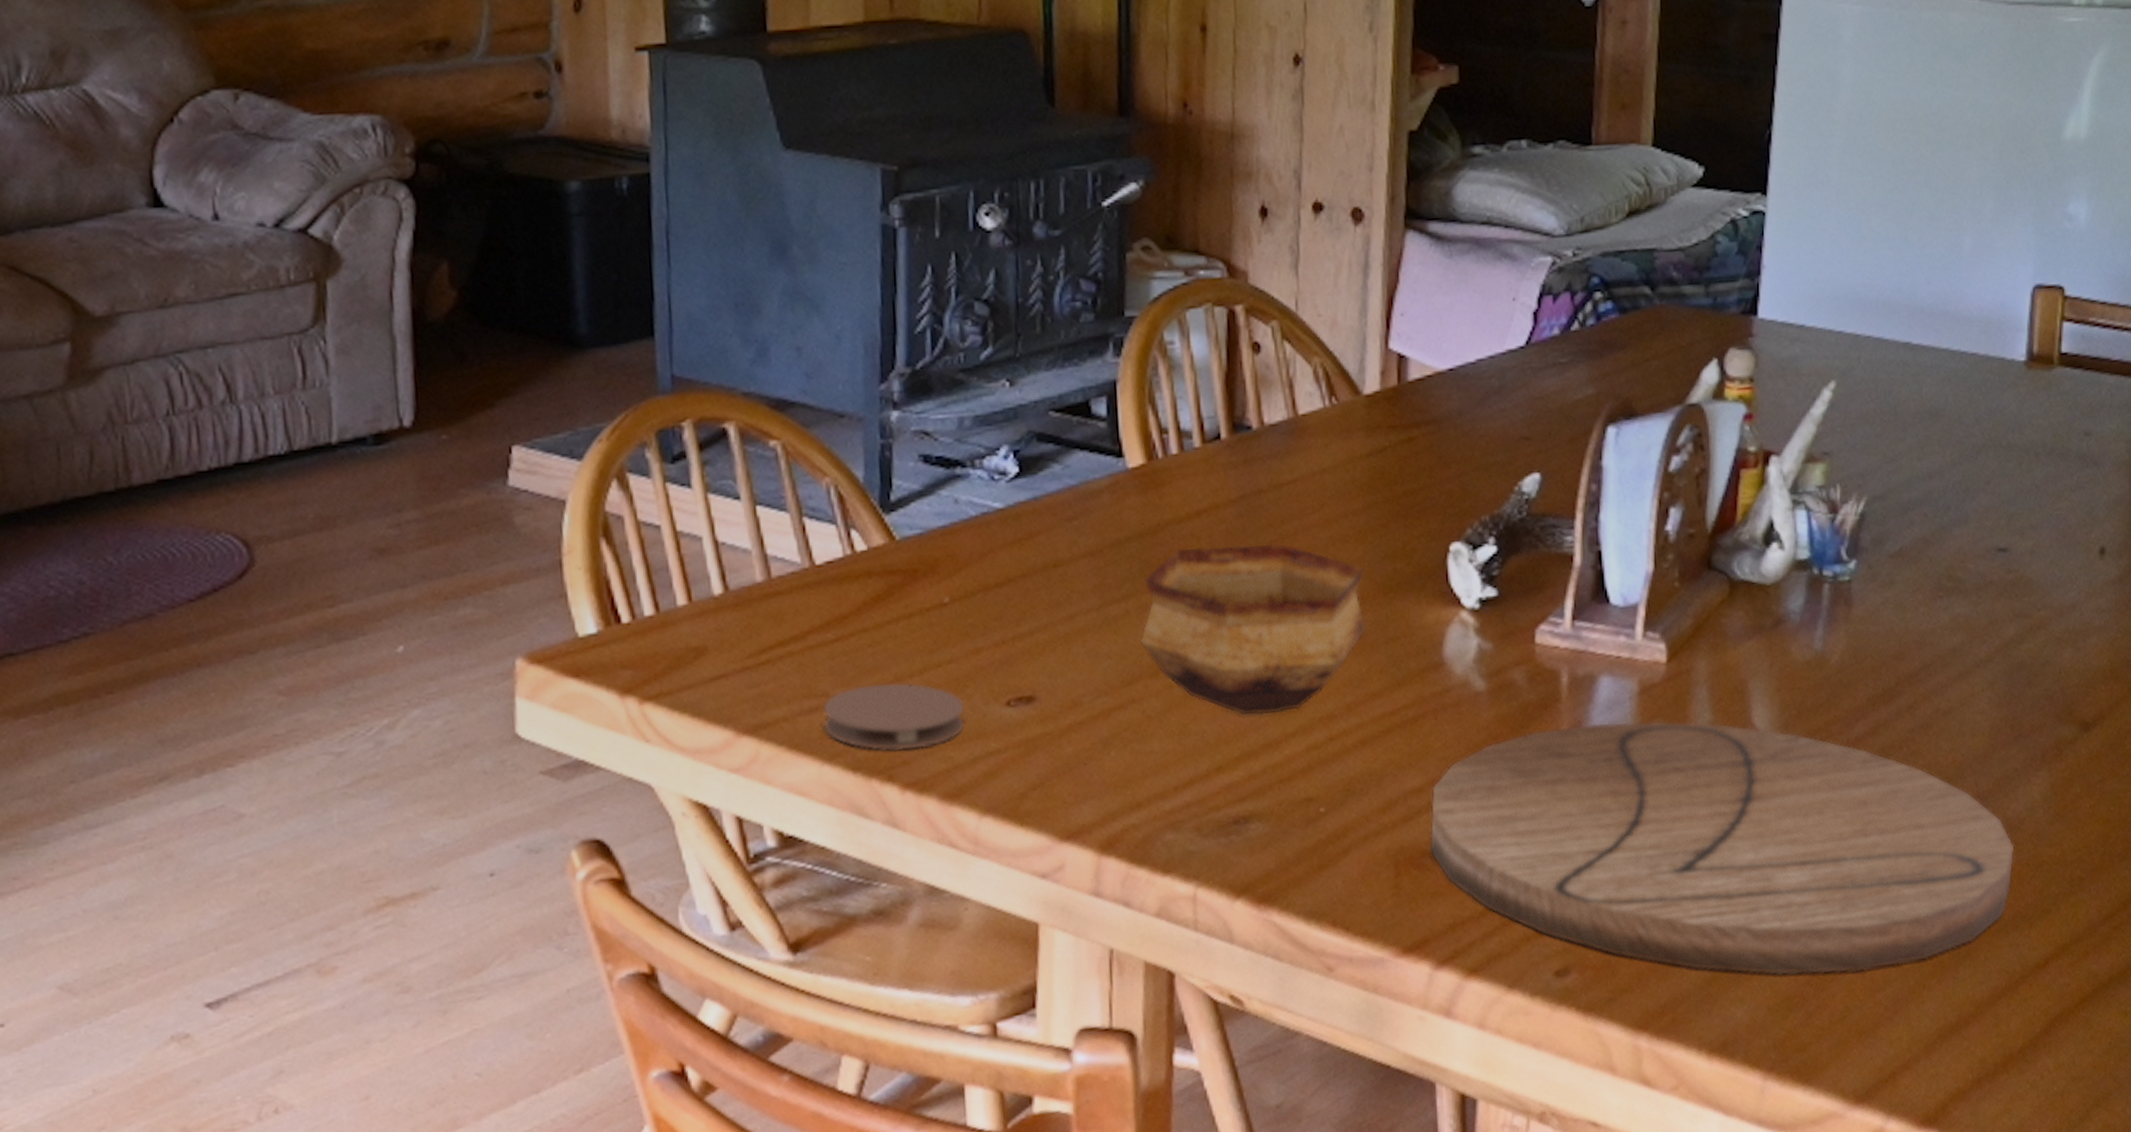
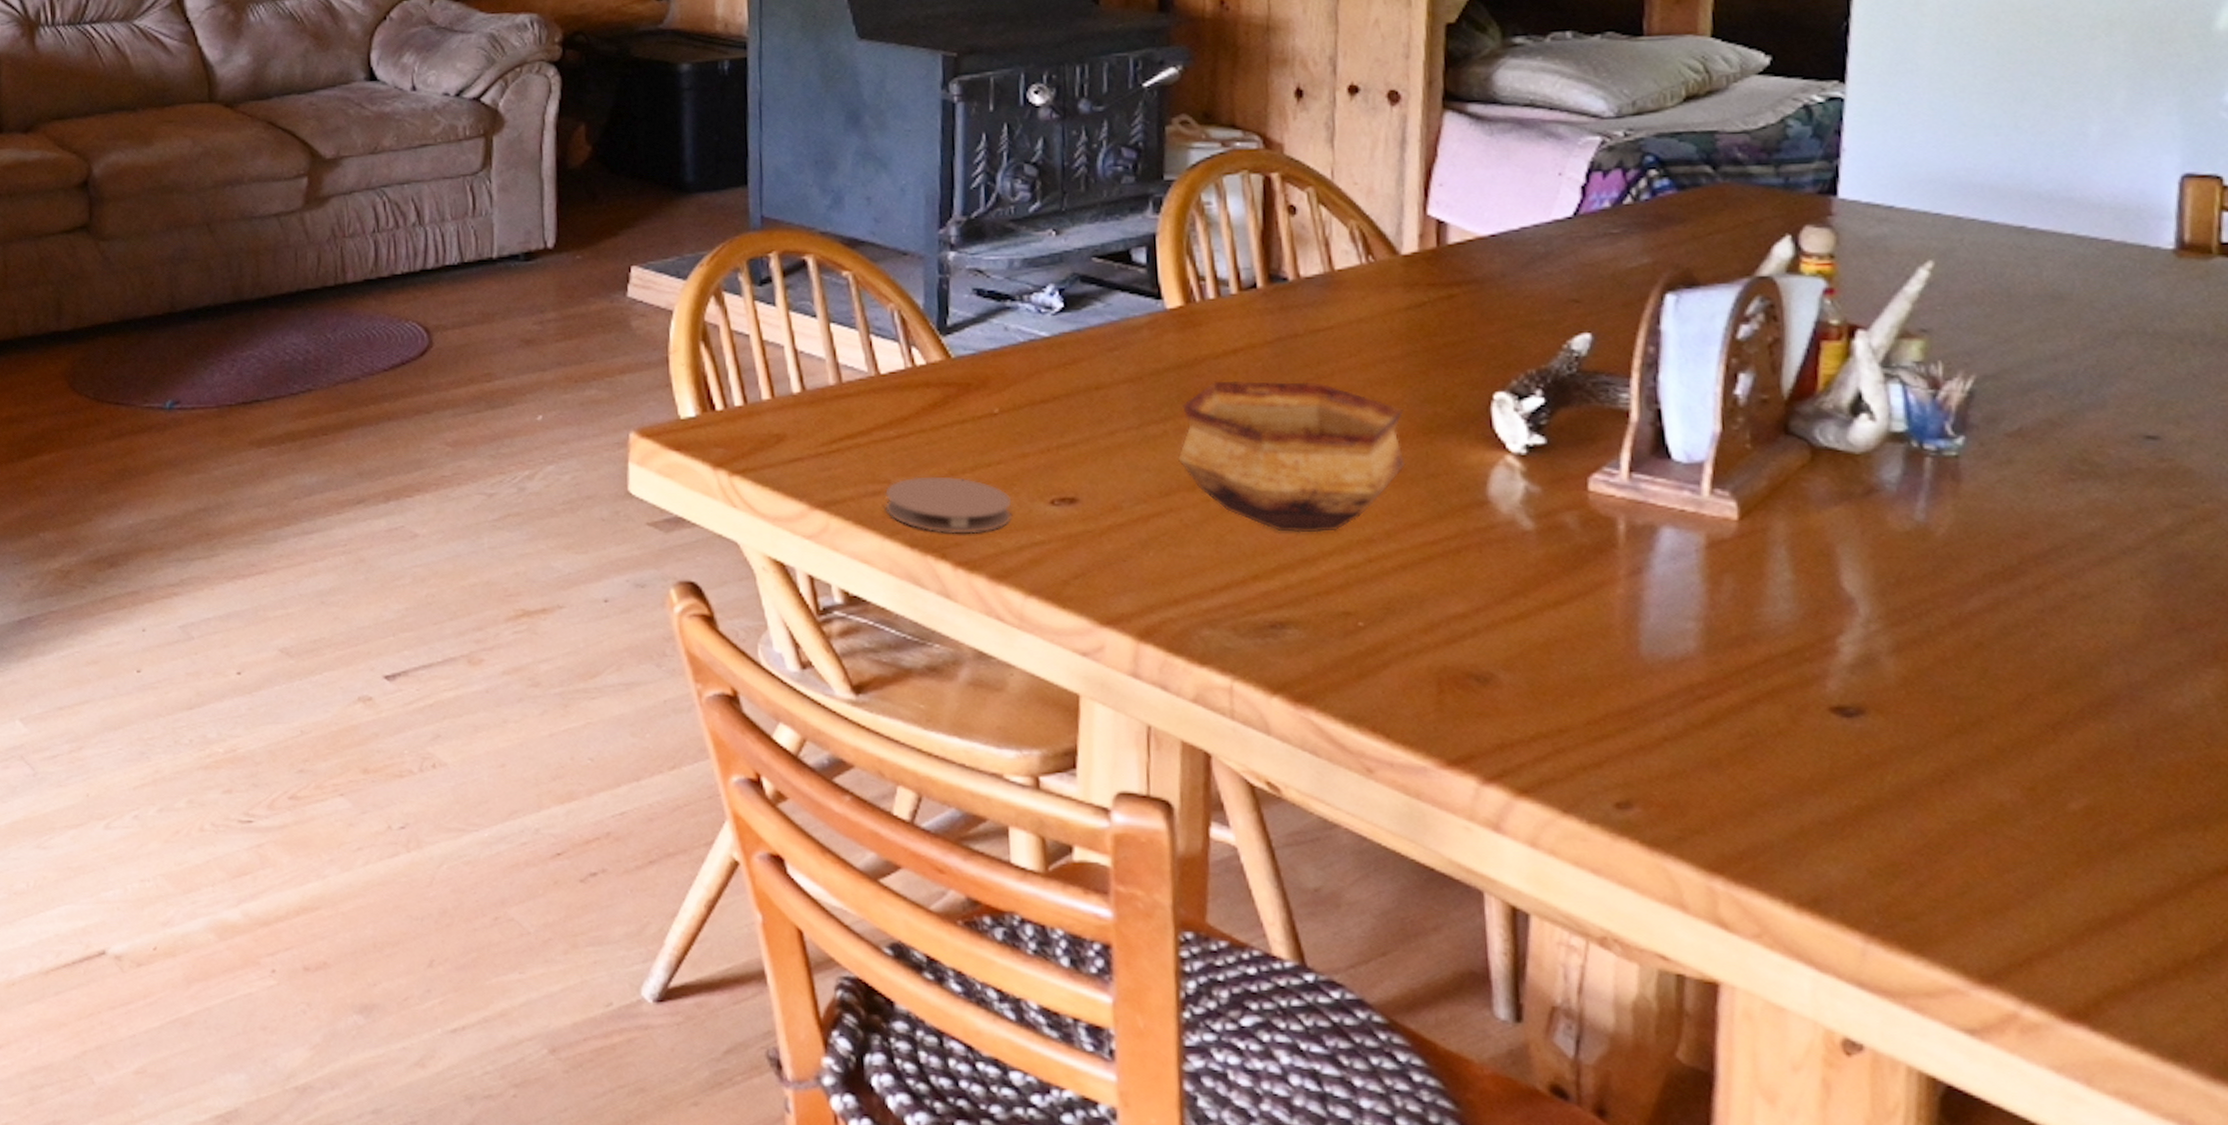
cutting board: present [1430,721,2015,975] -> none [1475,571,2181,849]

